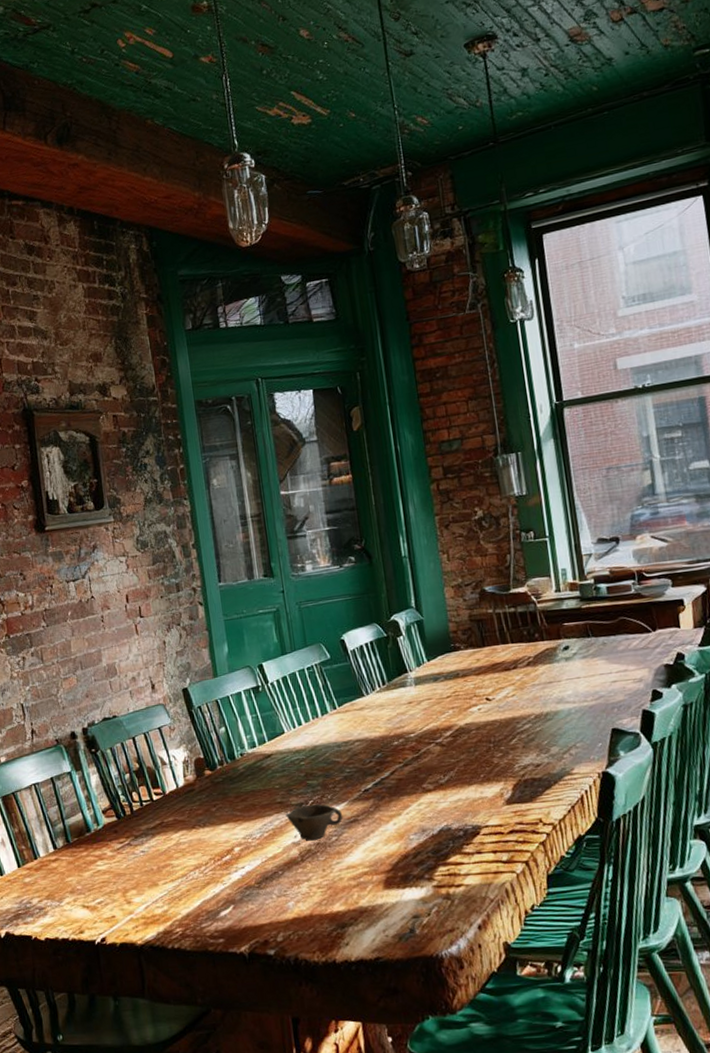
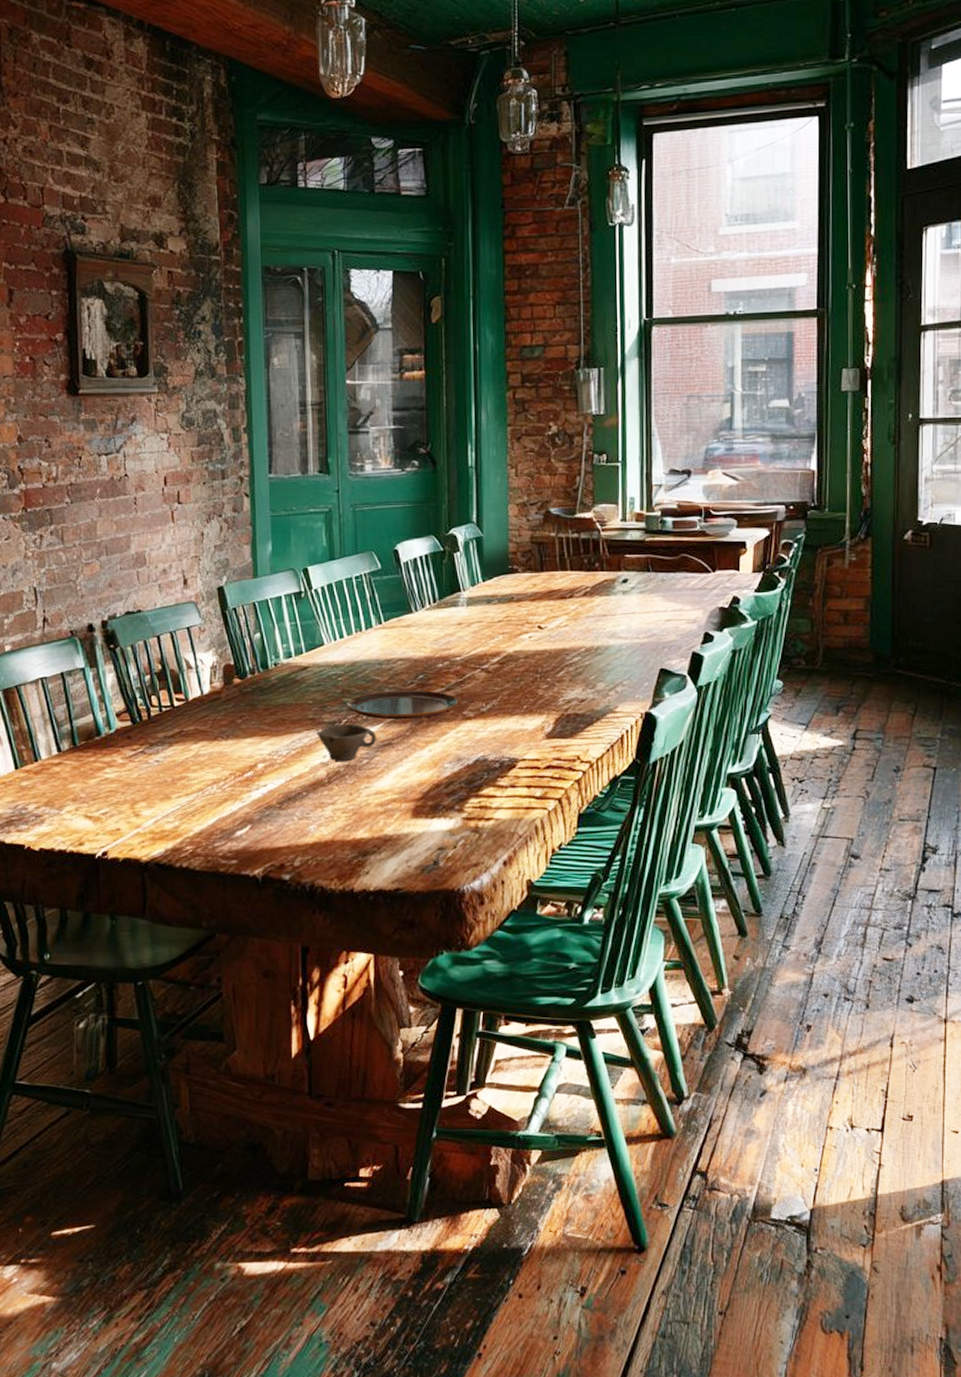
plate: none [311,767,417,798] -> present [346,690,458,720]

